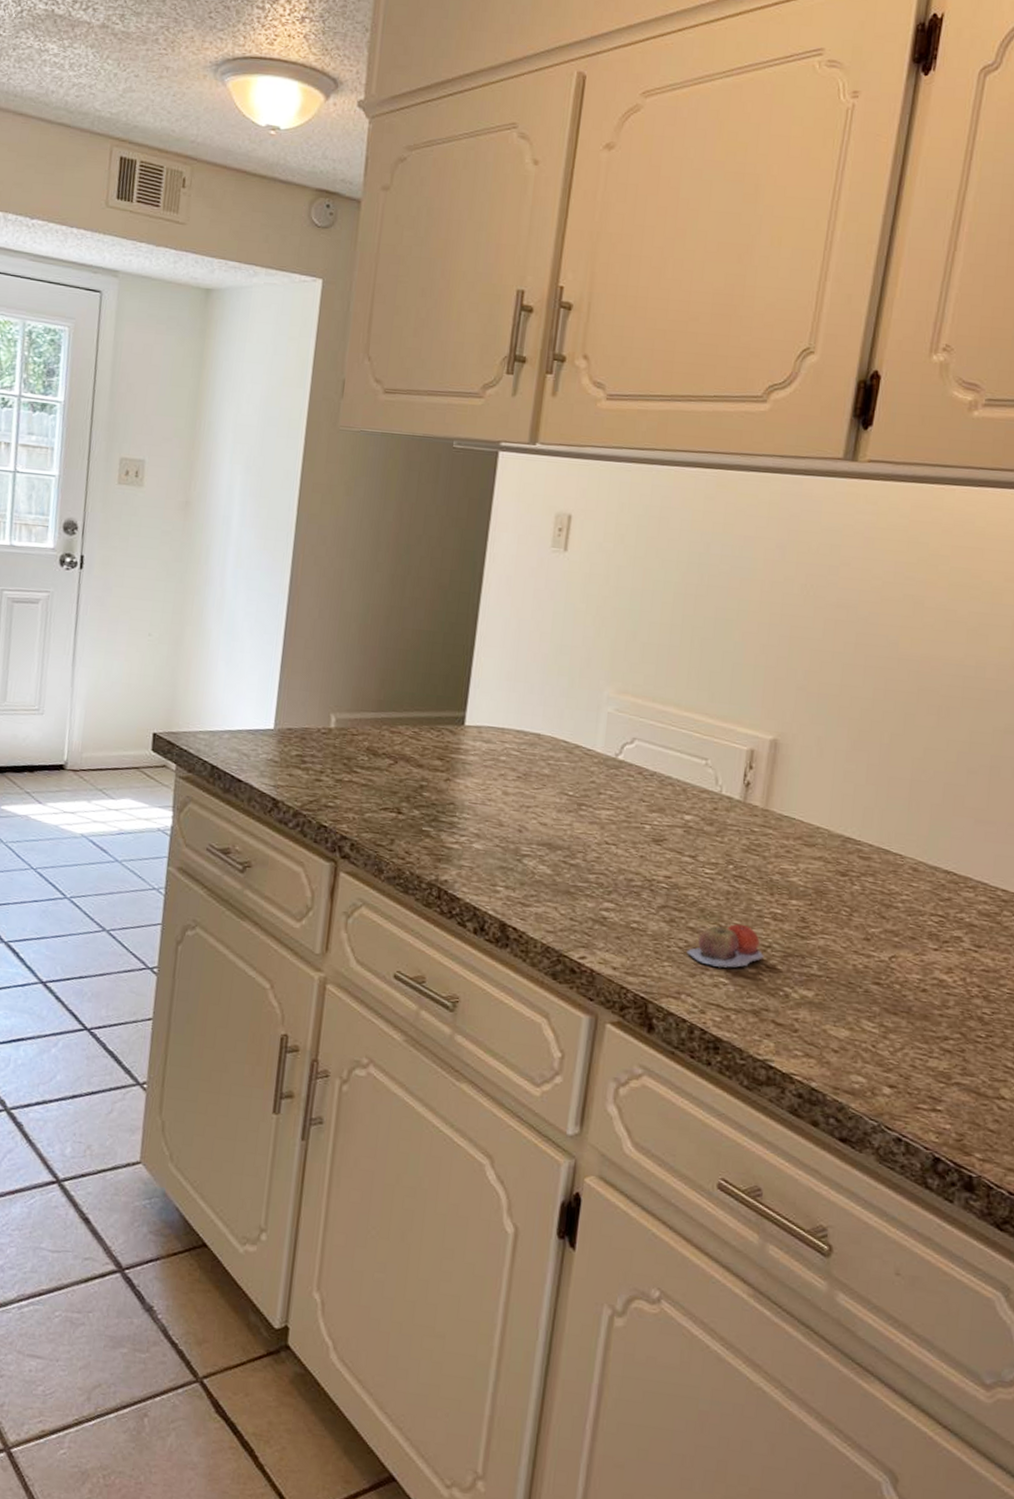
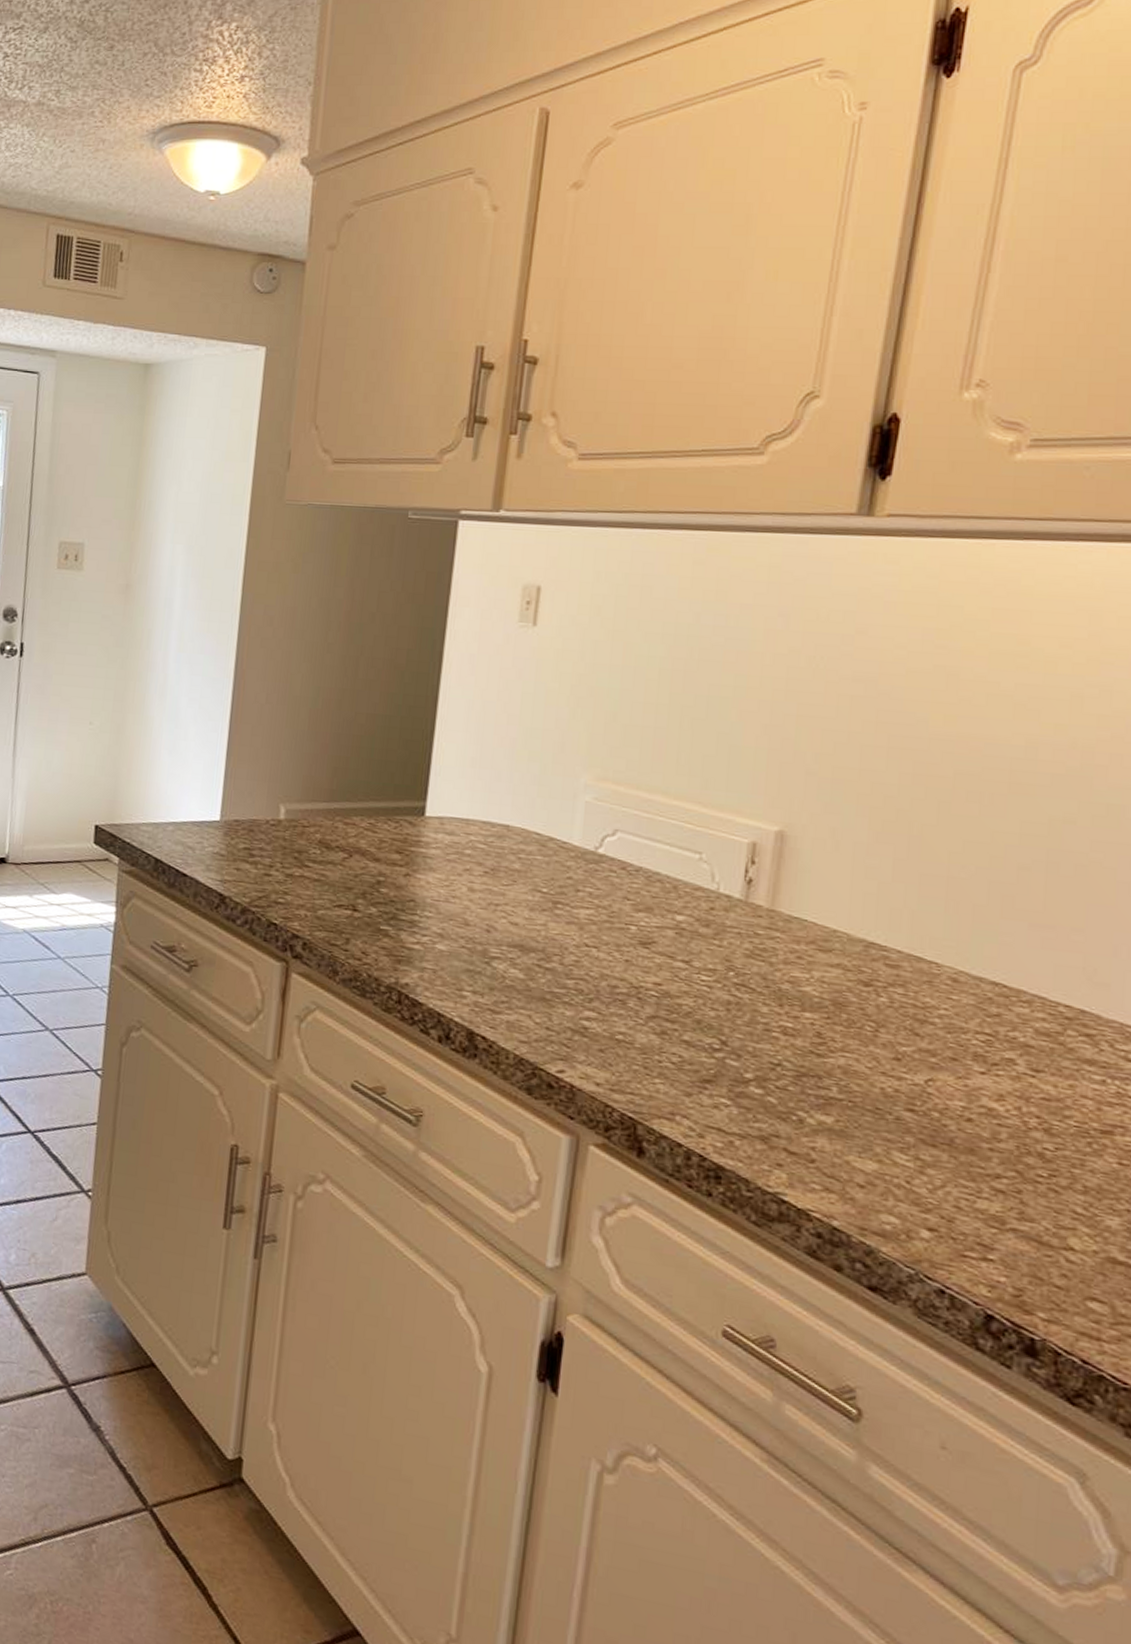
apple: present [686,924,764,968] -> none [681,1038,773,1088]

